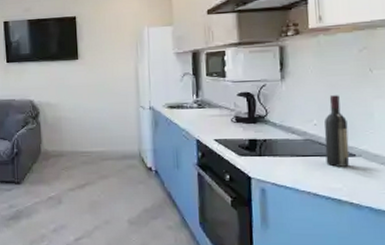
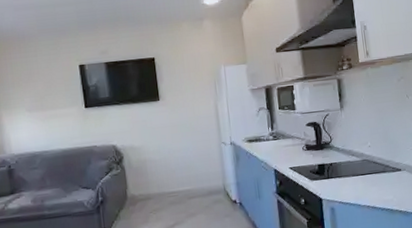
wine bottle: present [324,95,350,167] -> none [376,119,397,182]

